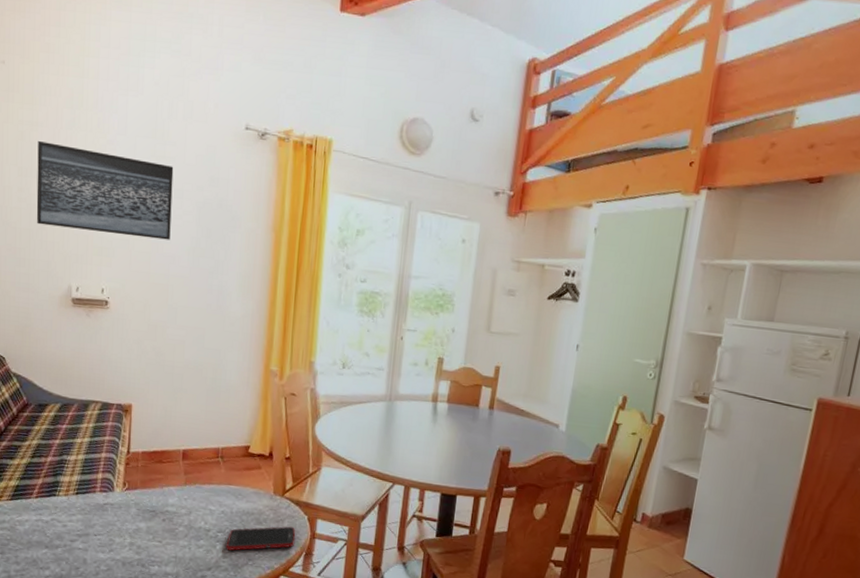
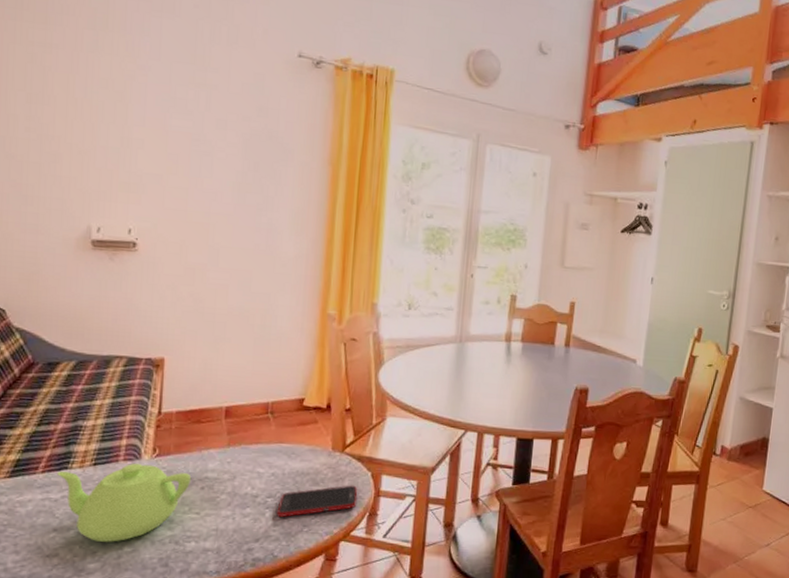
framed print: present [36,141,174,240] -> none [48,65,216,175]
teapot: none [48,494,155,561] -> present [57,463,192,542]

